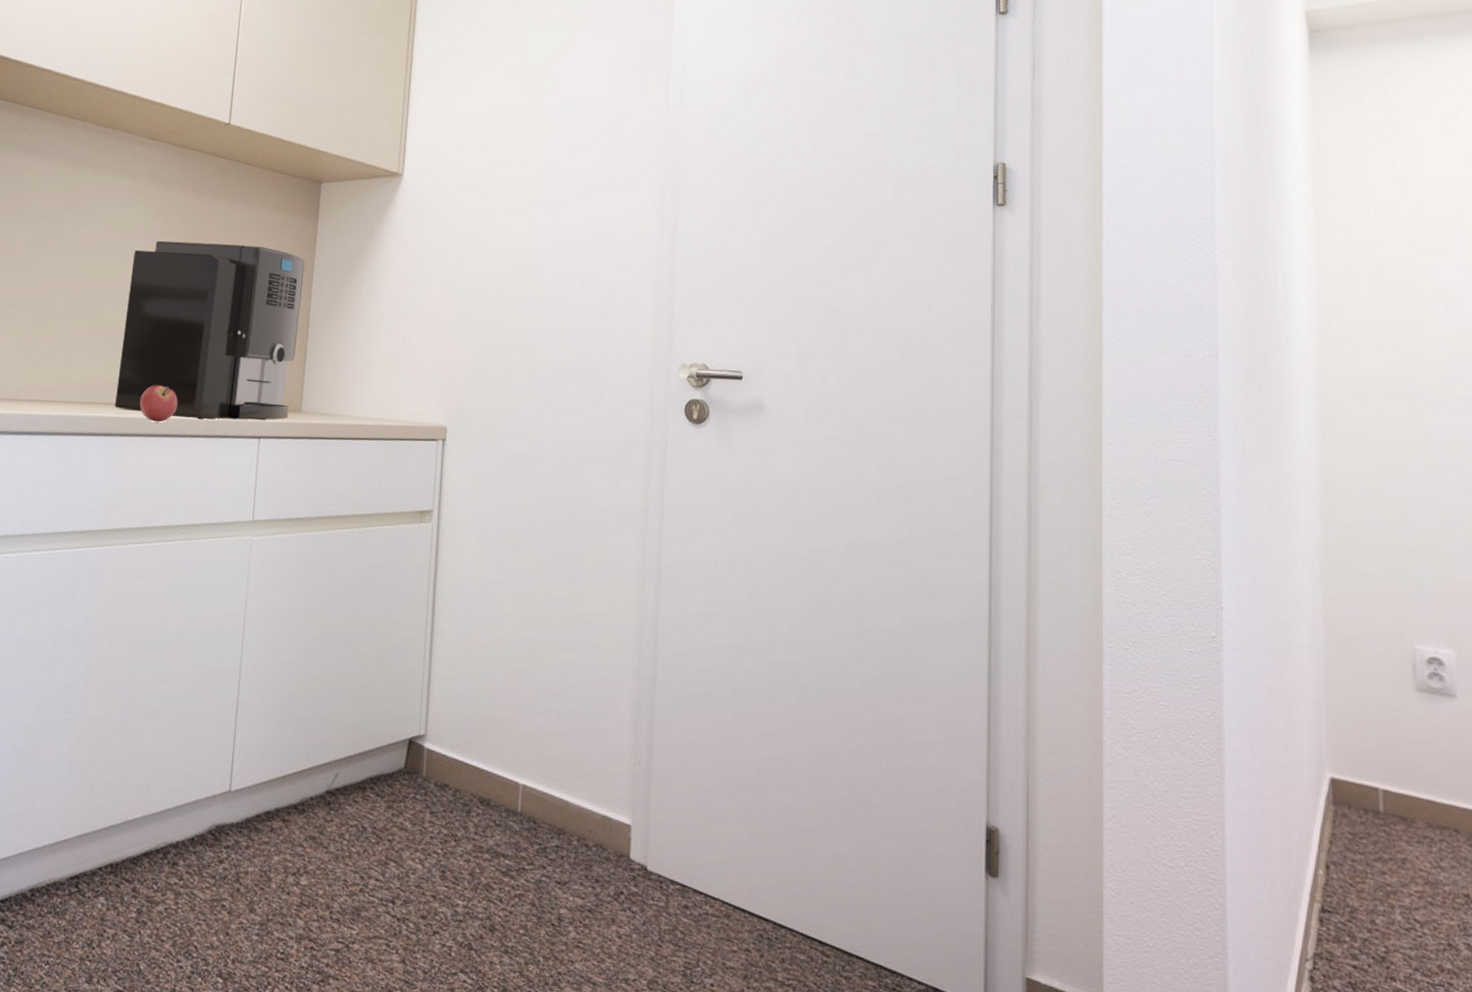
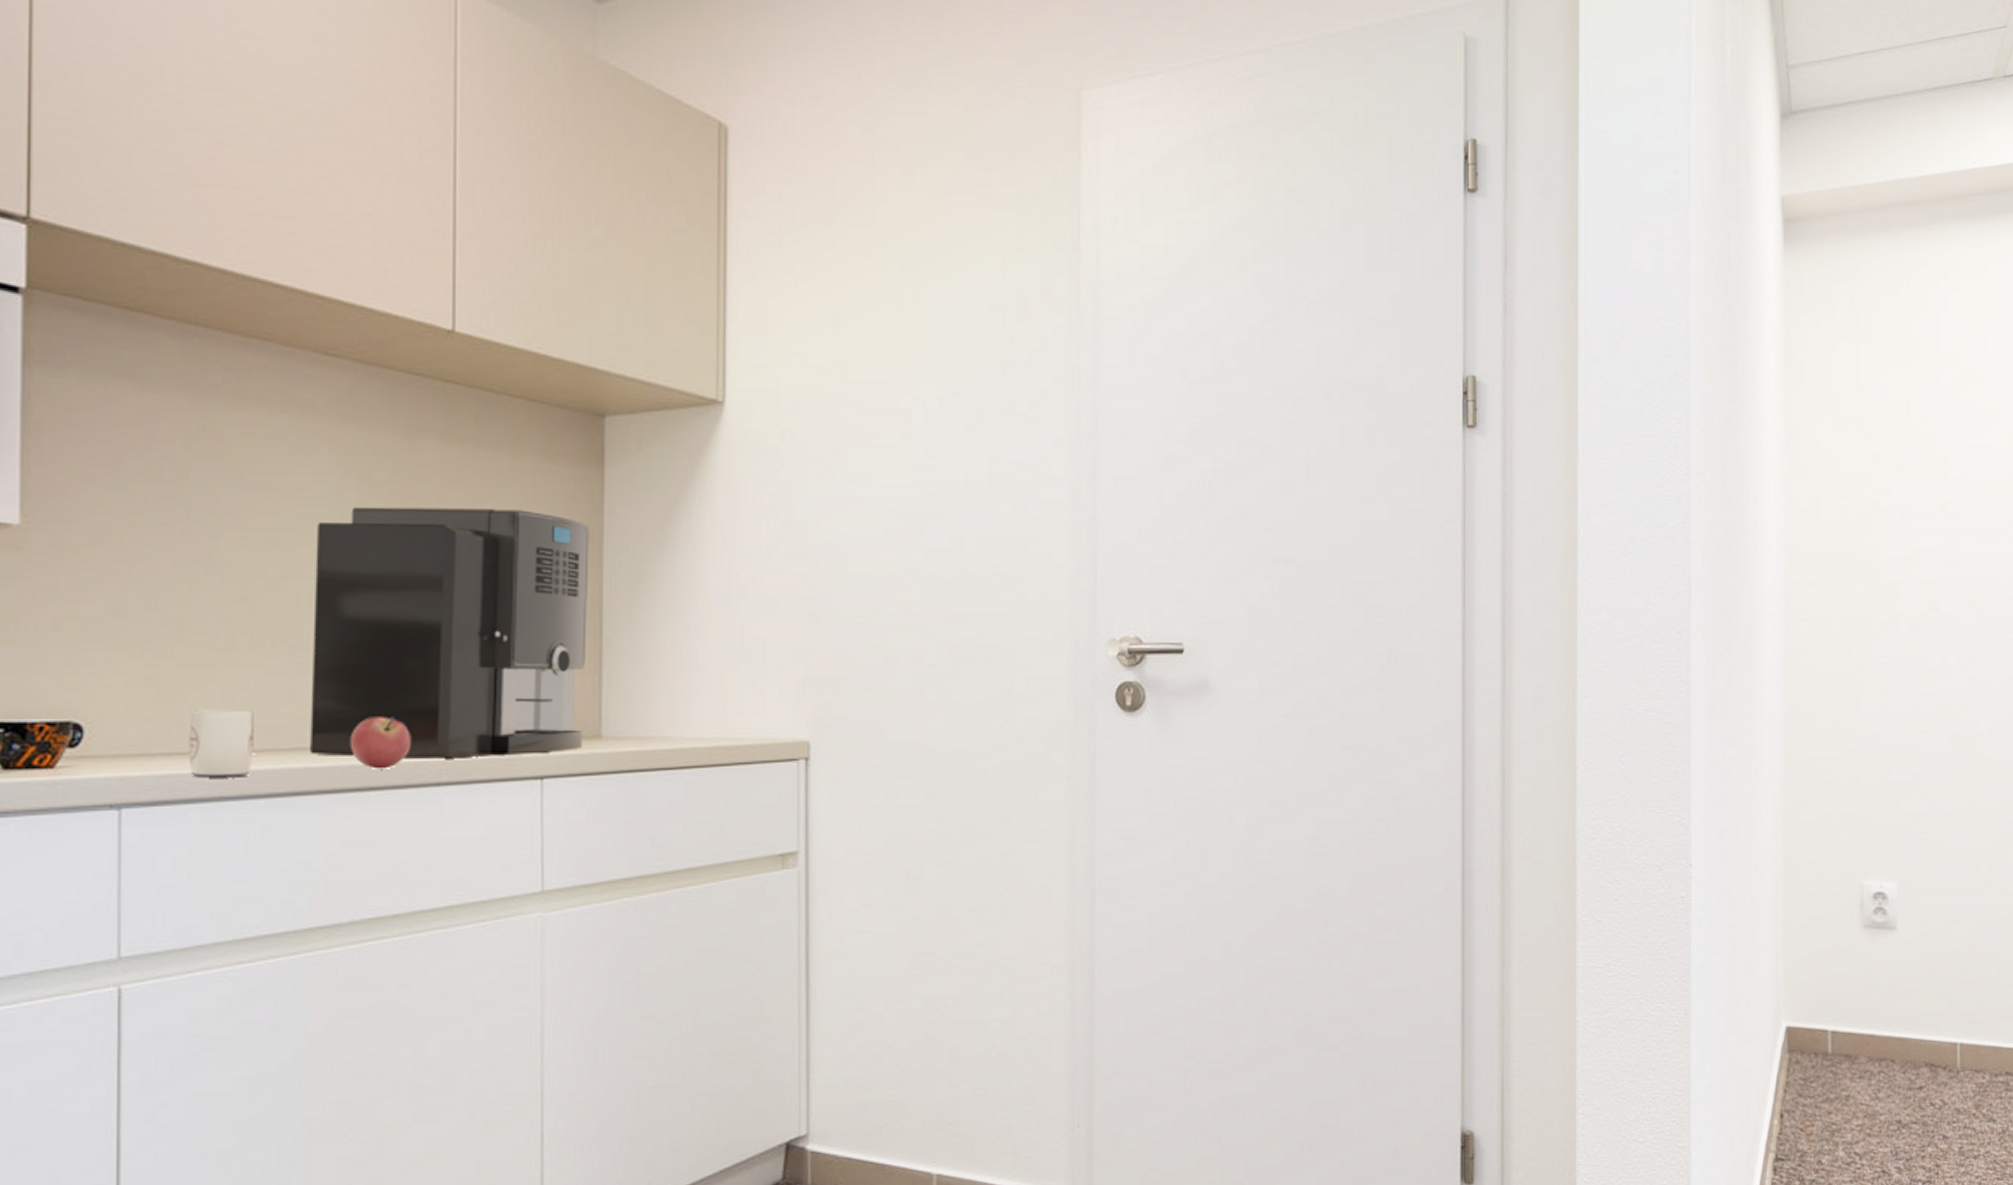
mug: none [42,371,84,420] -> present [188,708,254,778]

